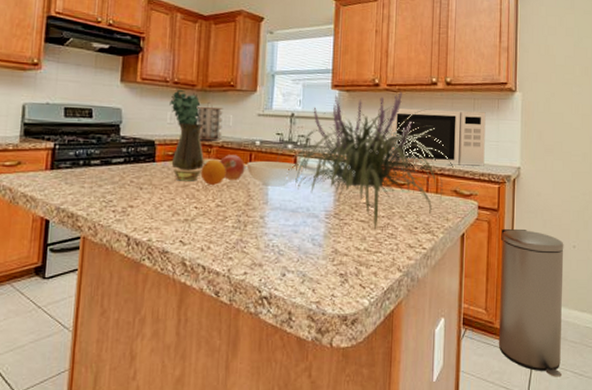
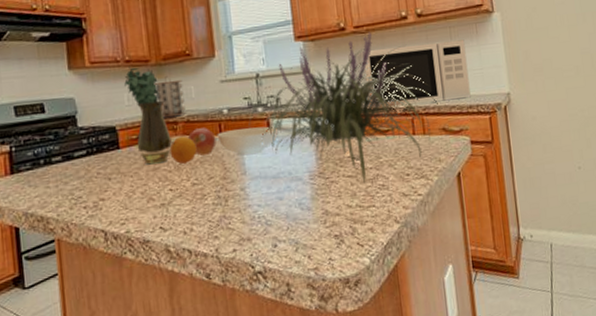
pedal bin: present [498,229,564,377] -> none [499,158,585,308]

